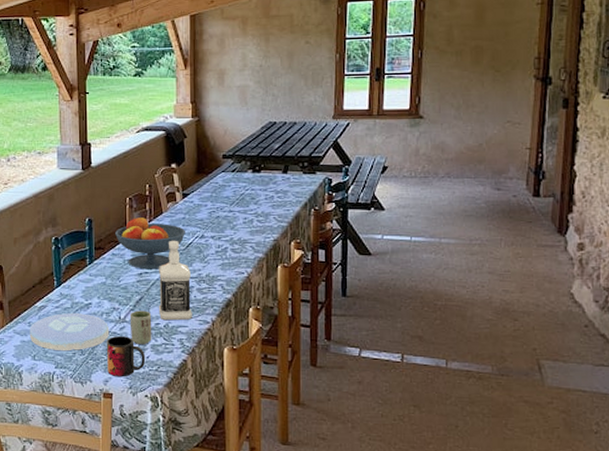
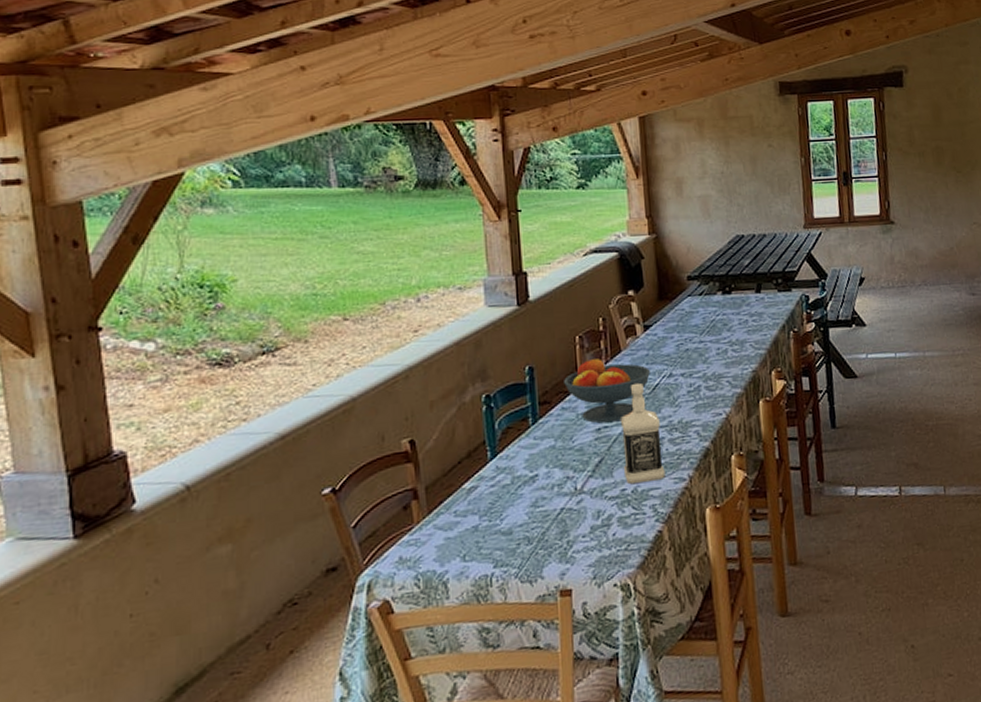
plate: present [29,312,110,352] -> none [455,489,564,545]
mug: present [106,336,146,377] -> none [560,511,612,567]
cup: present [129,310,152,344] -> none [588,475,618,520]

